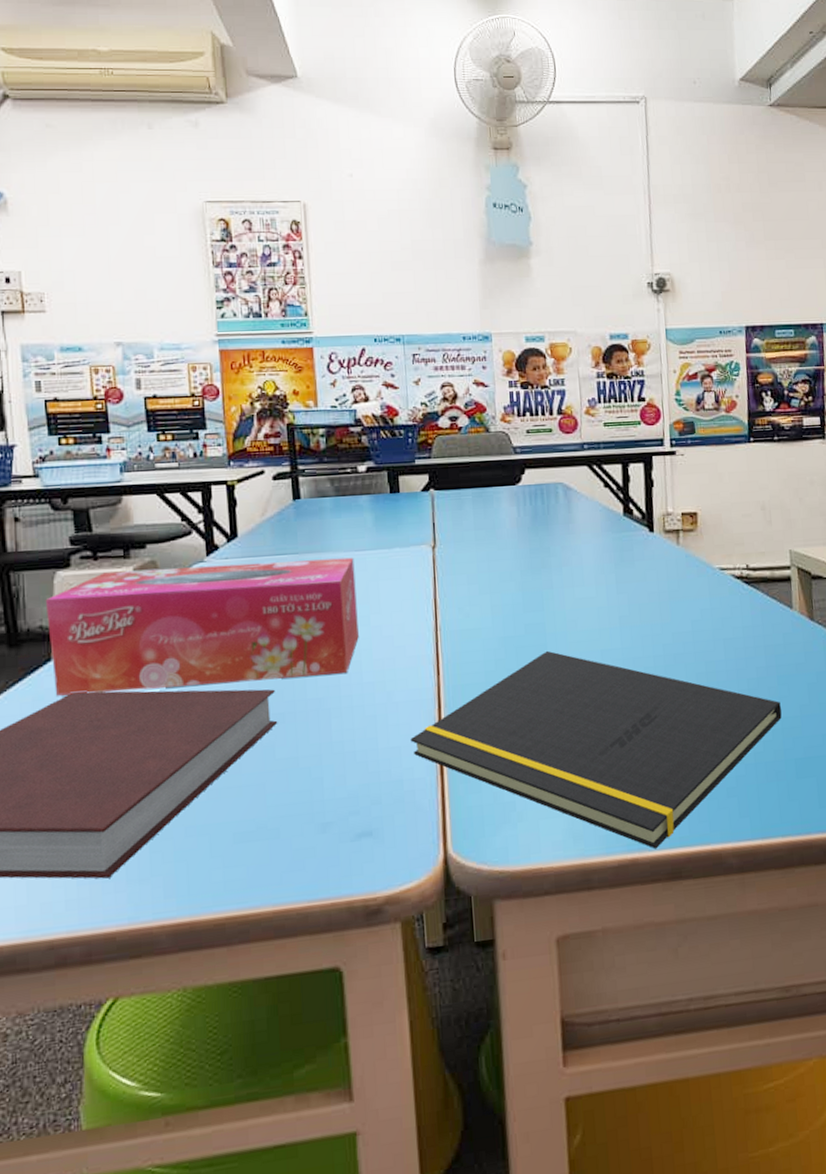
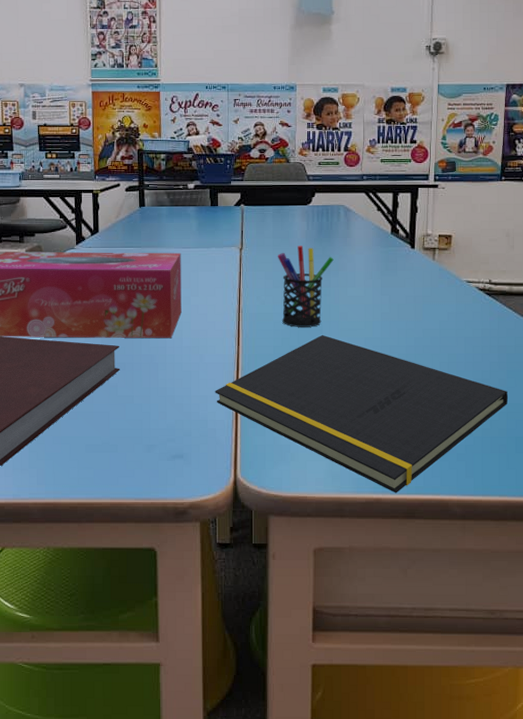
pen holder: none [481,537,555,644] -> present [277,246,334,327]

